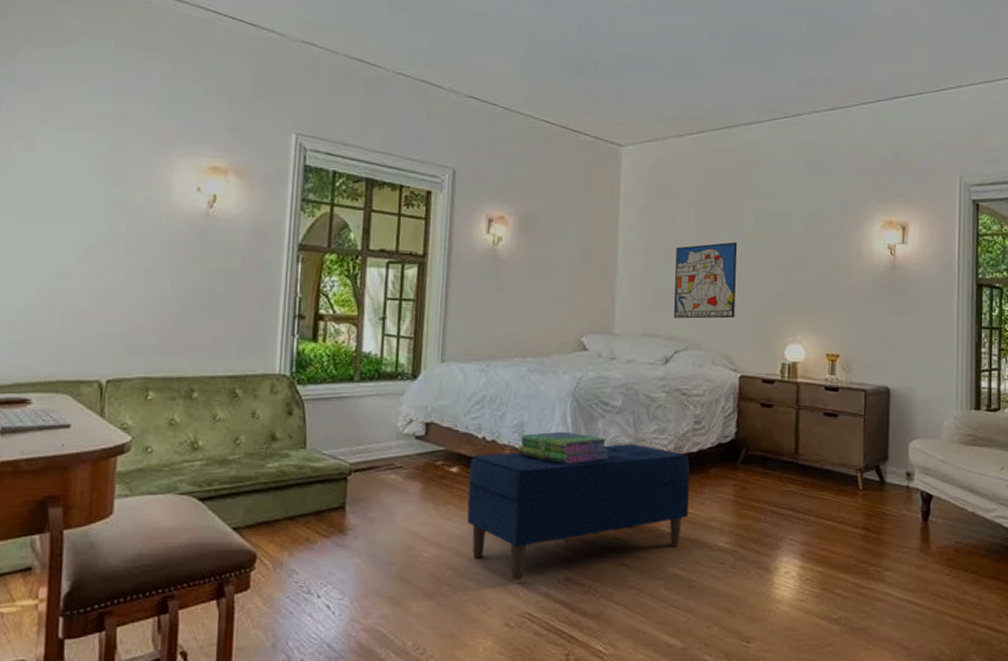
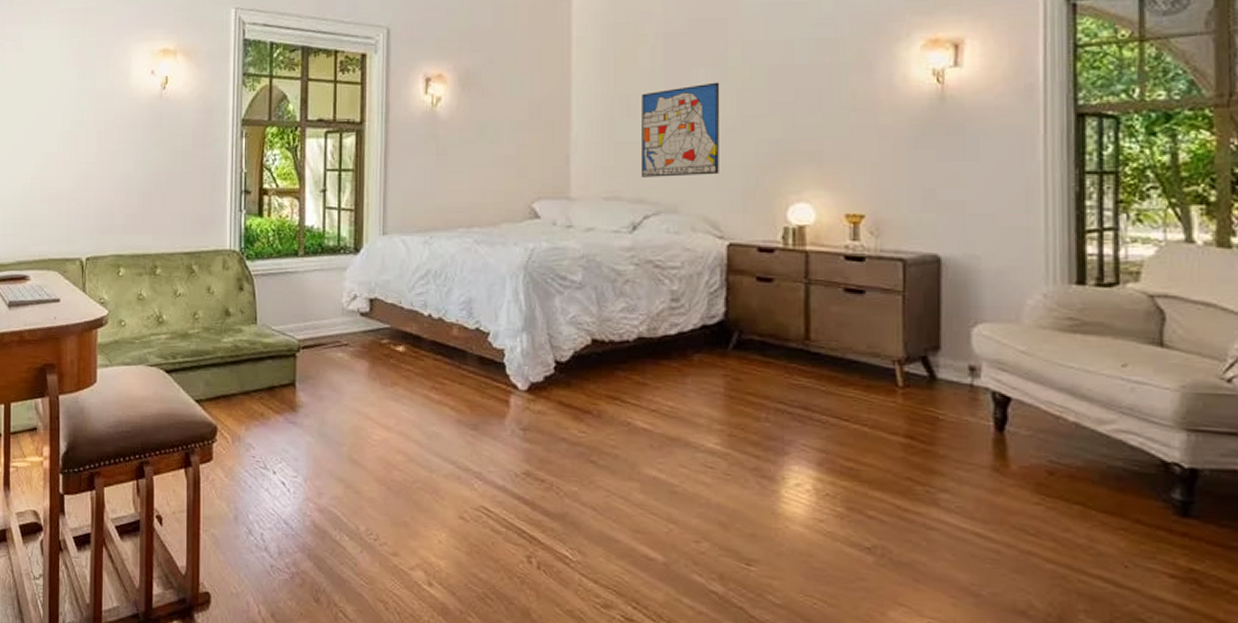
bench: present [467,444,690,580] -> none [416,324,667,471]
stack of books: present [517,431,610,464] -> none [466,309,570,346]

